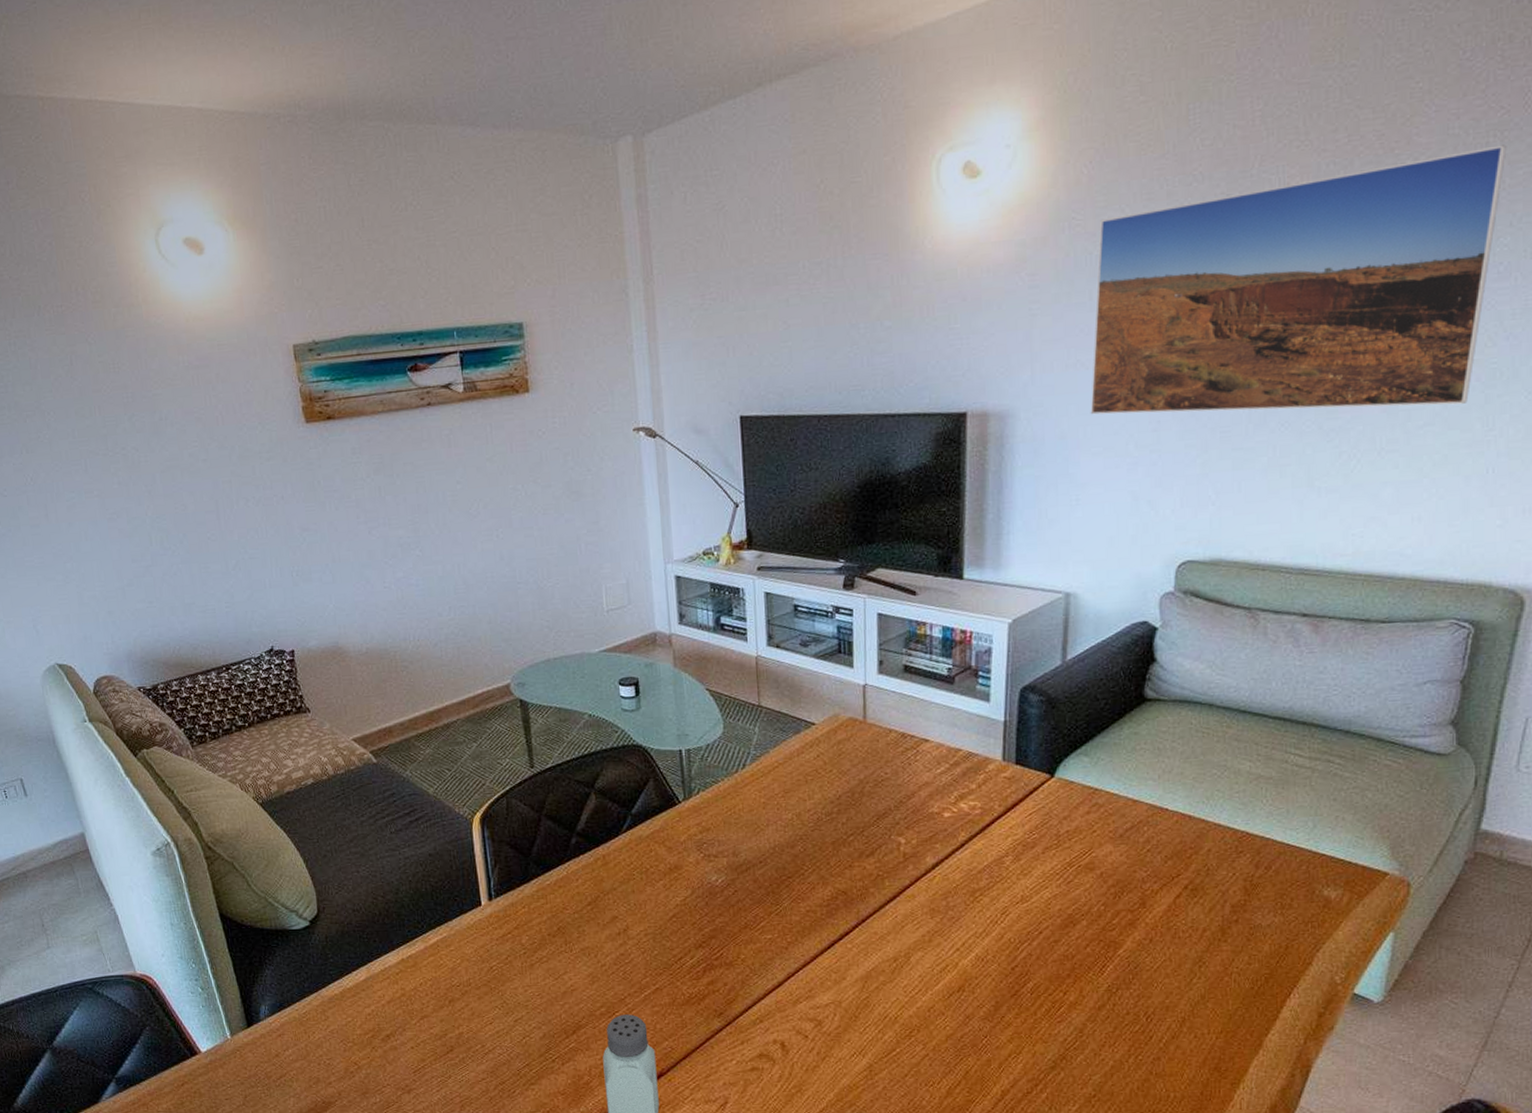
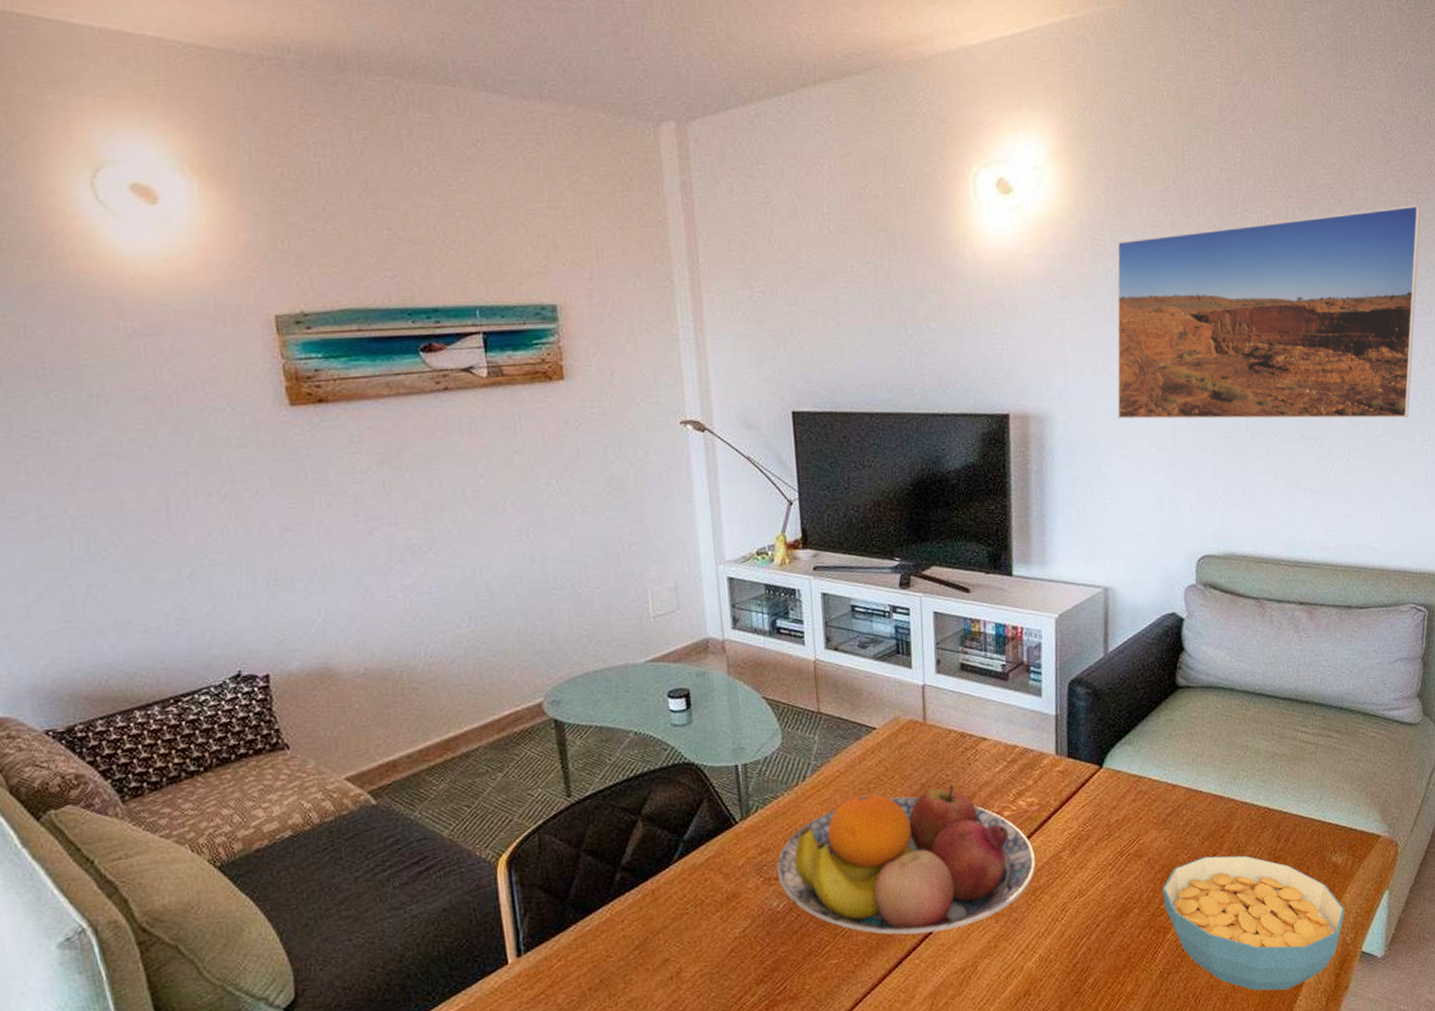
fruit bowl: none [716,782,976,921] -> present [776,784,1036,935]
cereal bowl: none [1115,876,1335,1022] -> present [1162,855,1345,991]

